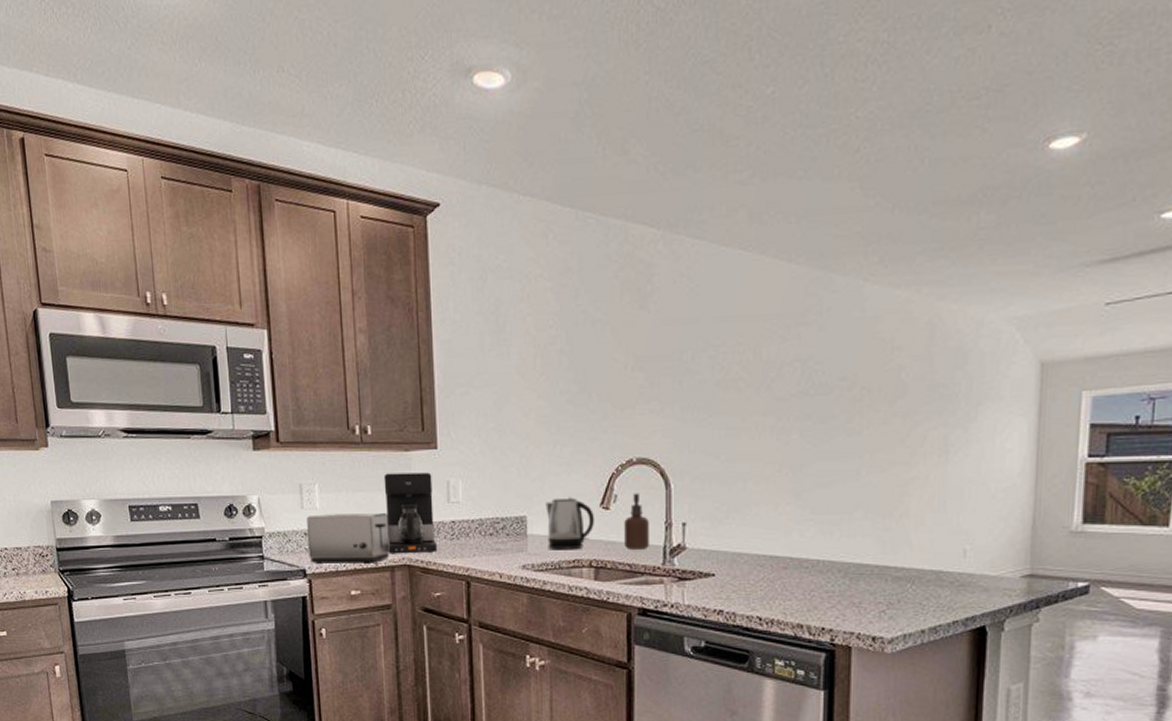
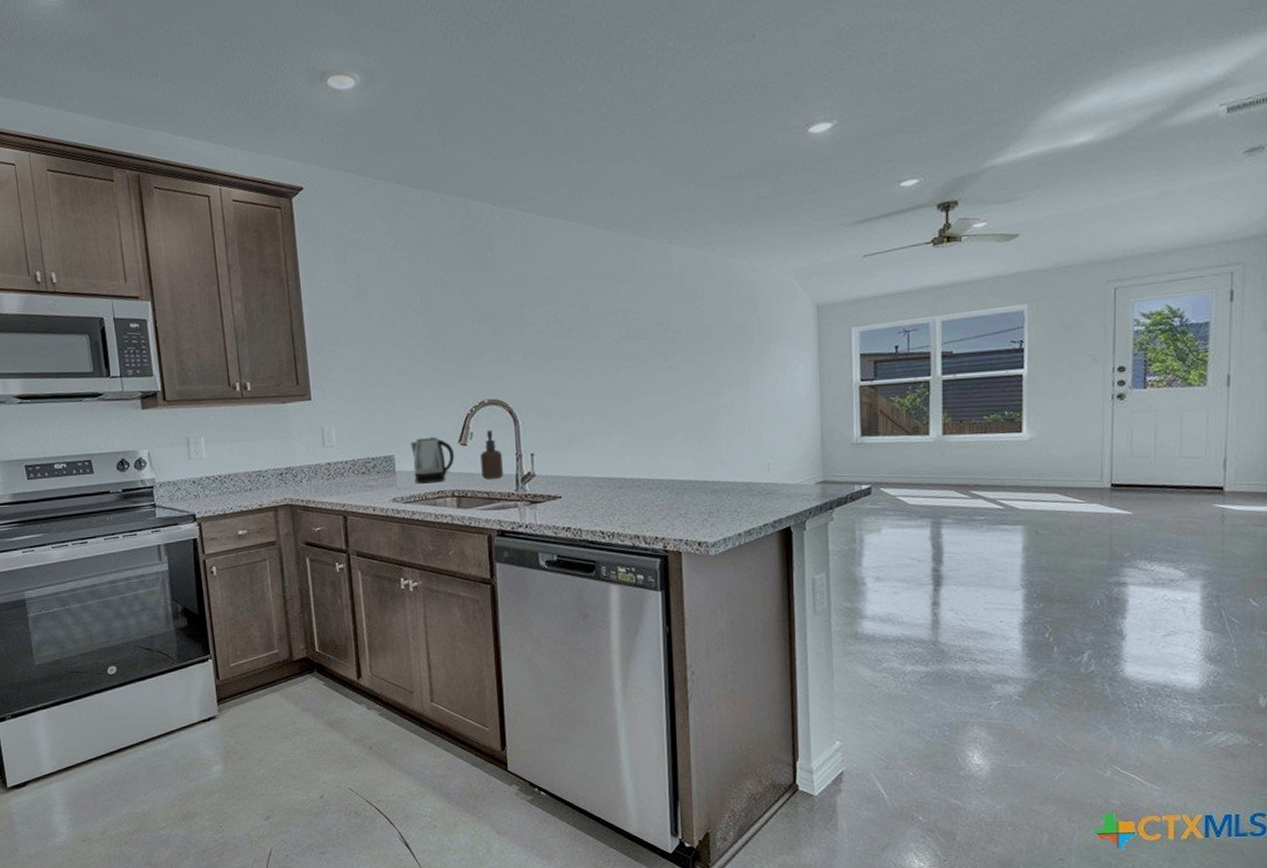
toaster: present [307,512,390,563] -> none [194,458,273,508]
coffee maker: present [383,472,438,554] -> none [263,421,316,496]

